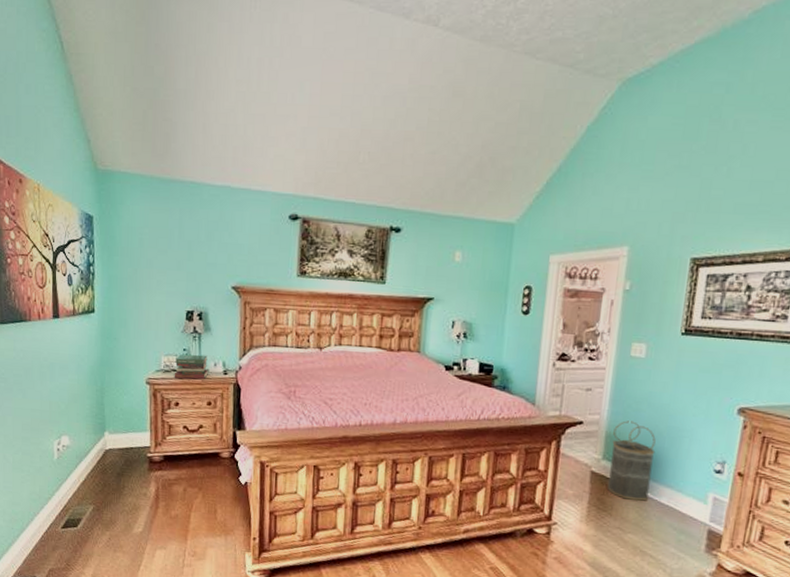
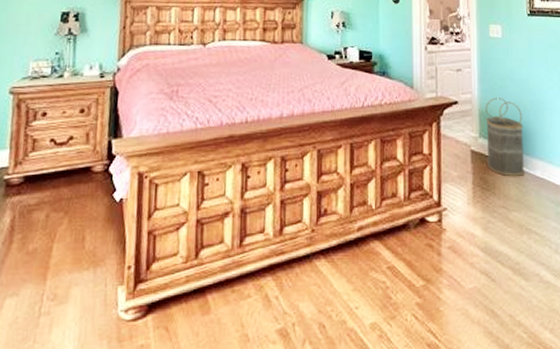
books: present [174,354,208,380] -> none [43,58,83,86]

